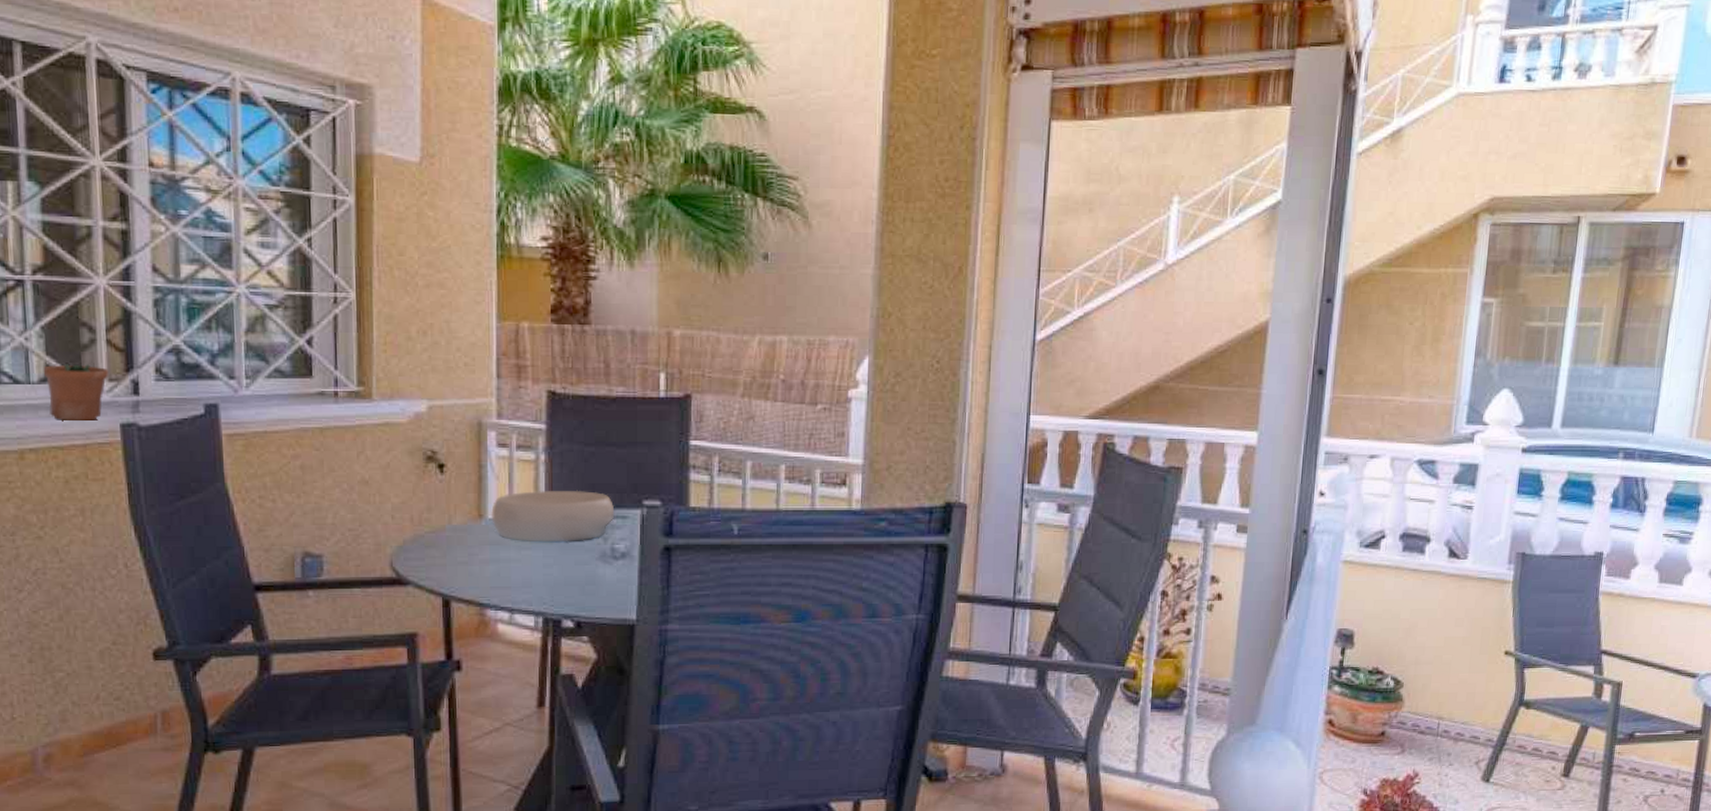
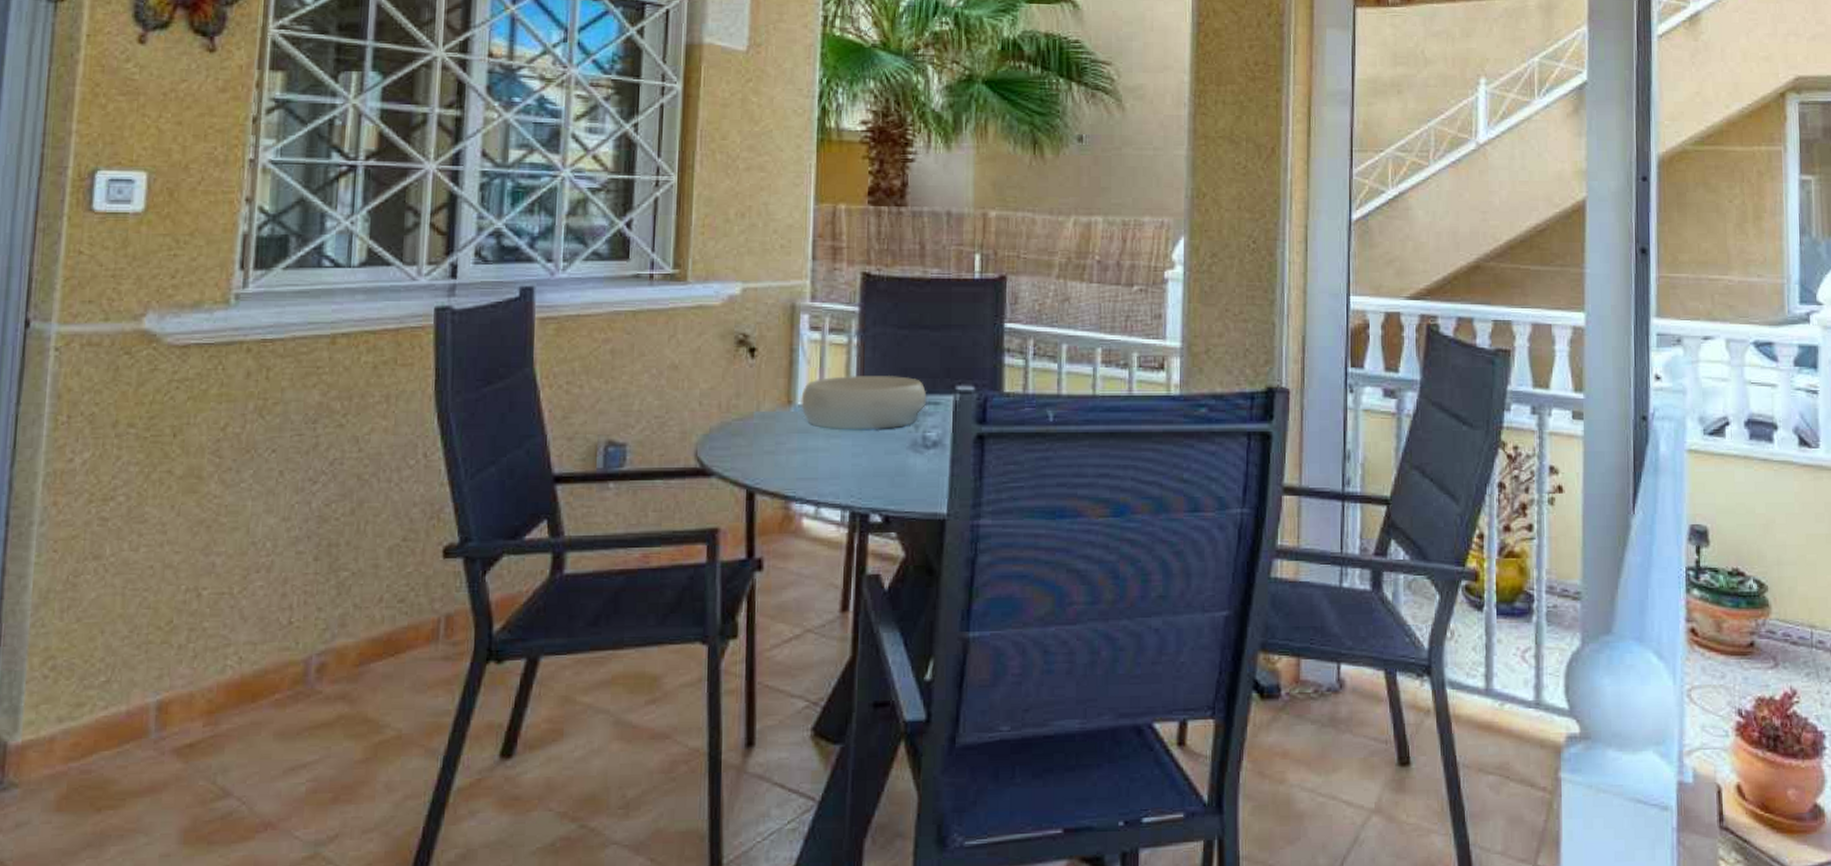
planter: present [43,364,109,422] -> none [364,247,430,306]

